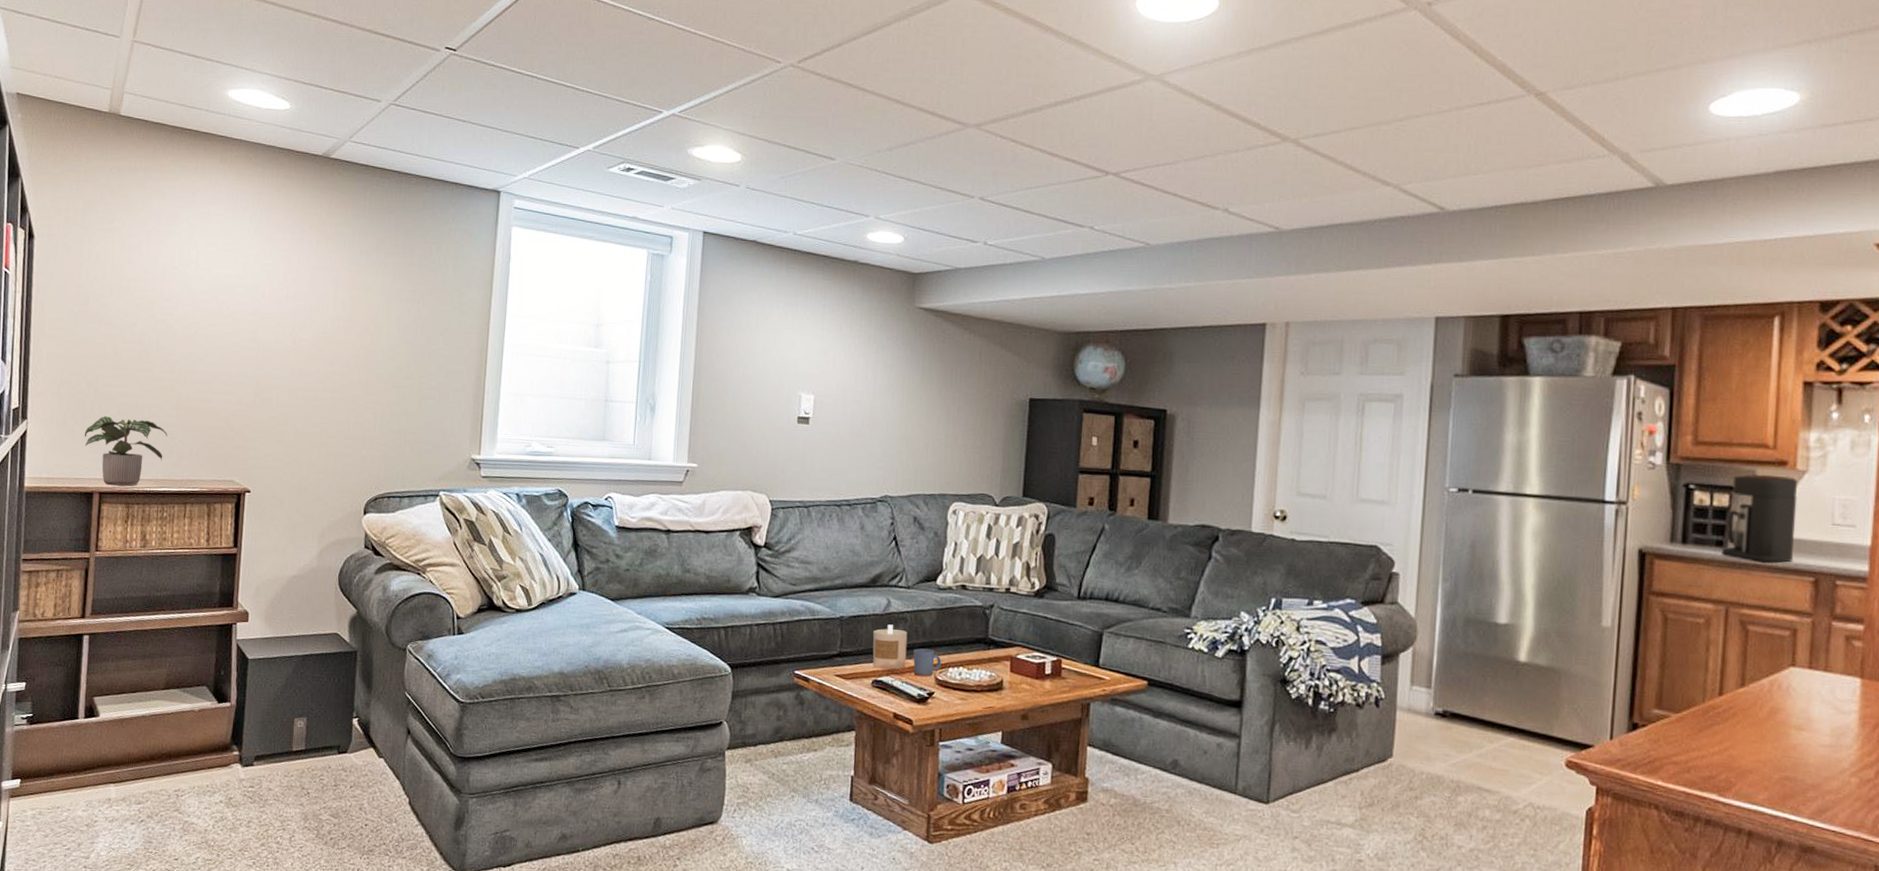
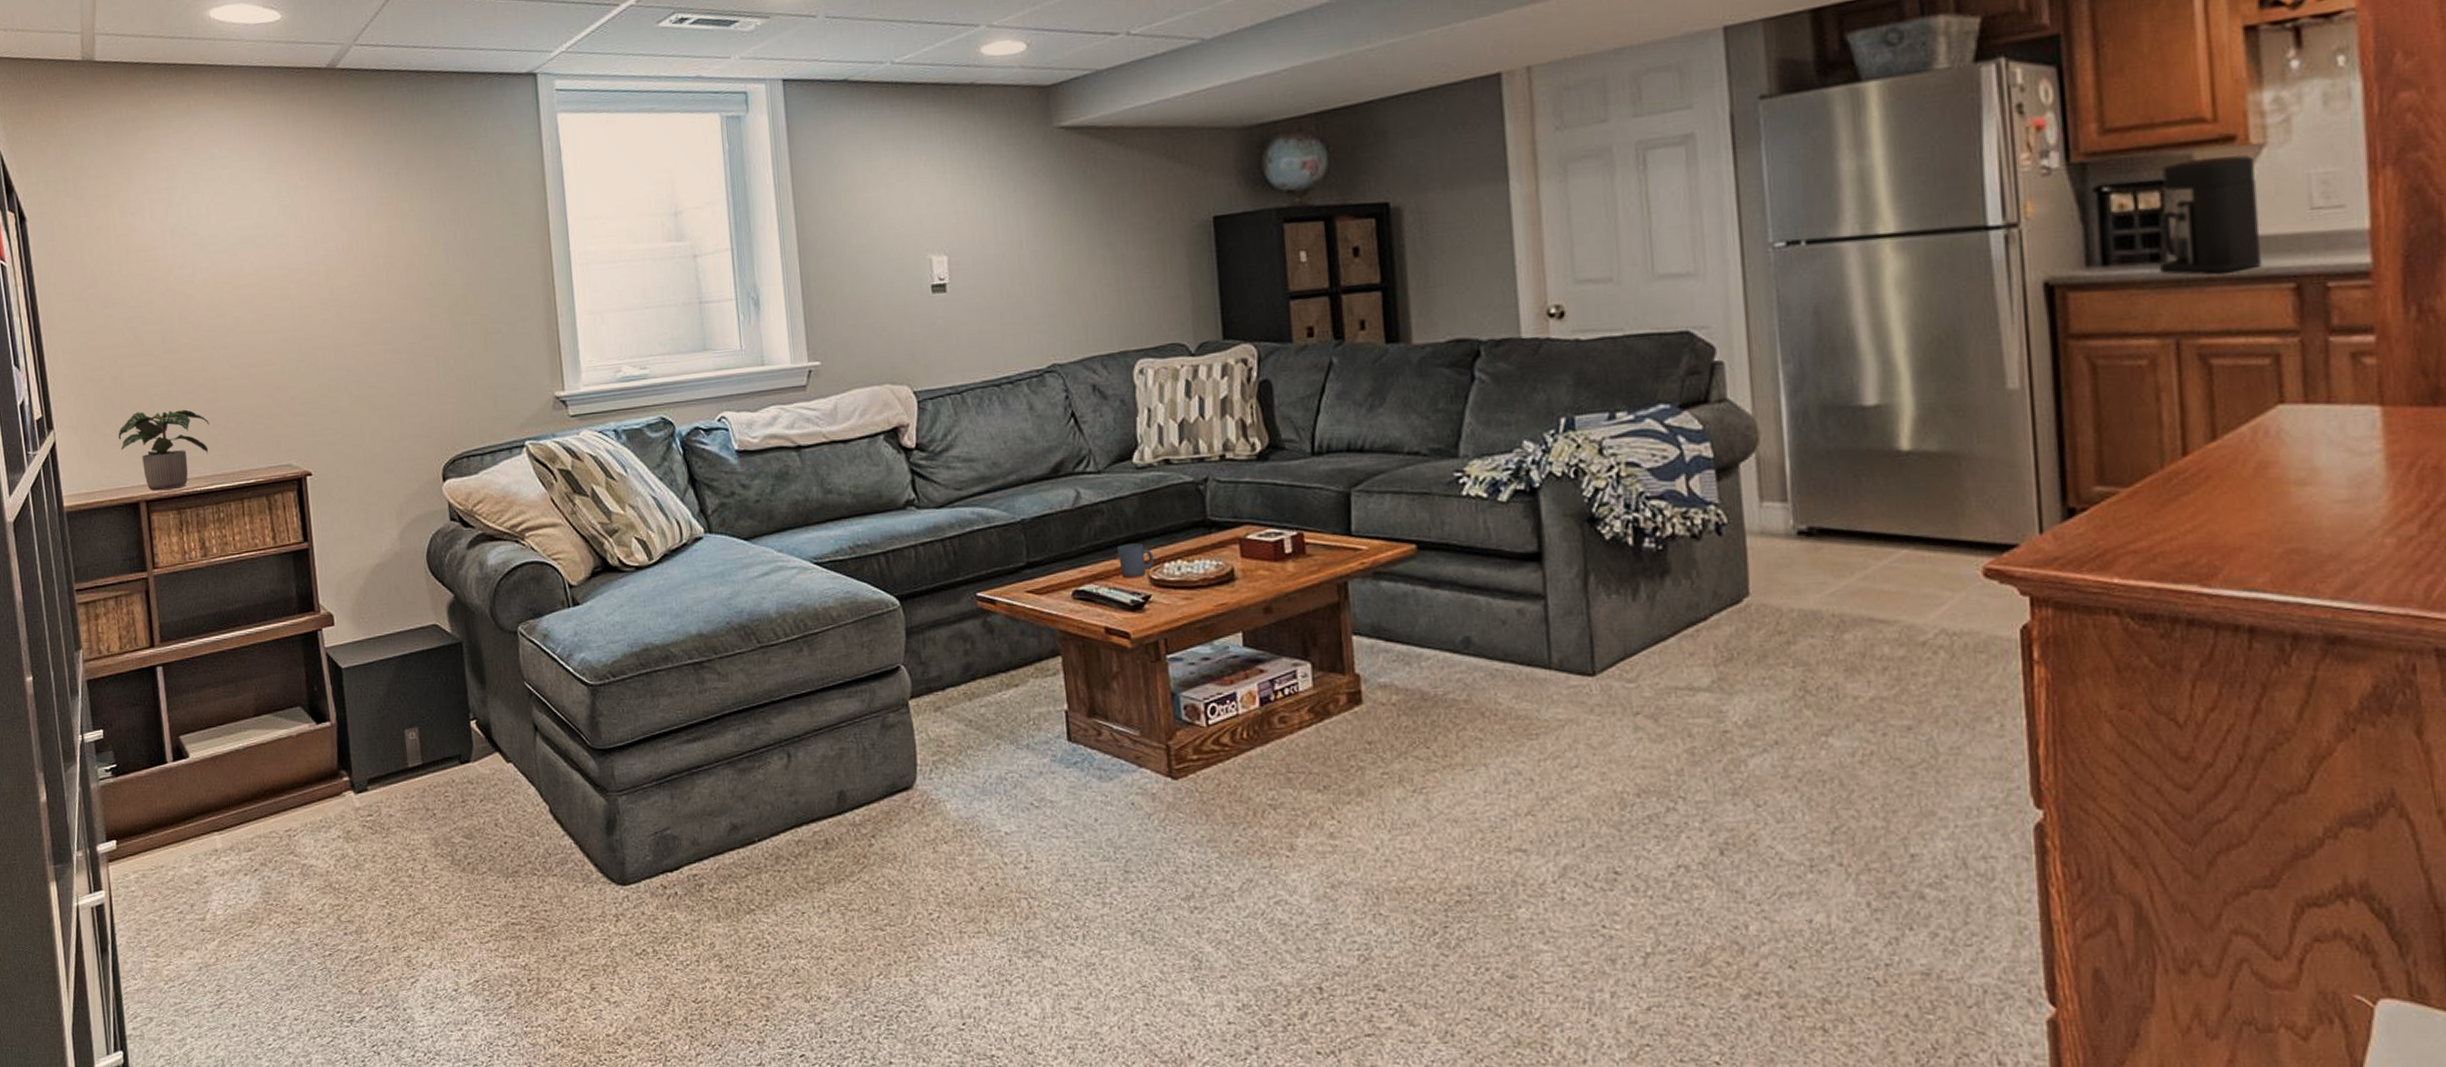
candle: present [872,624,908,670] -> none [1063,520,1111,576]

